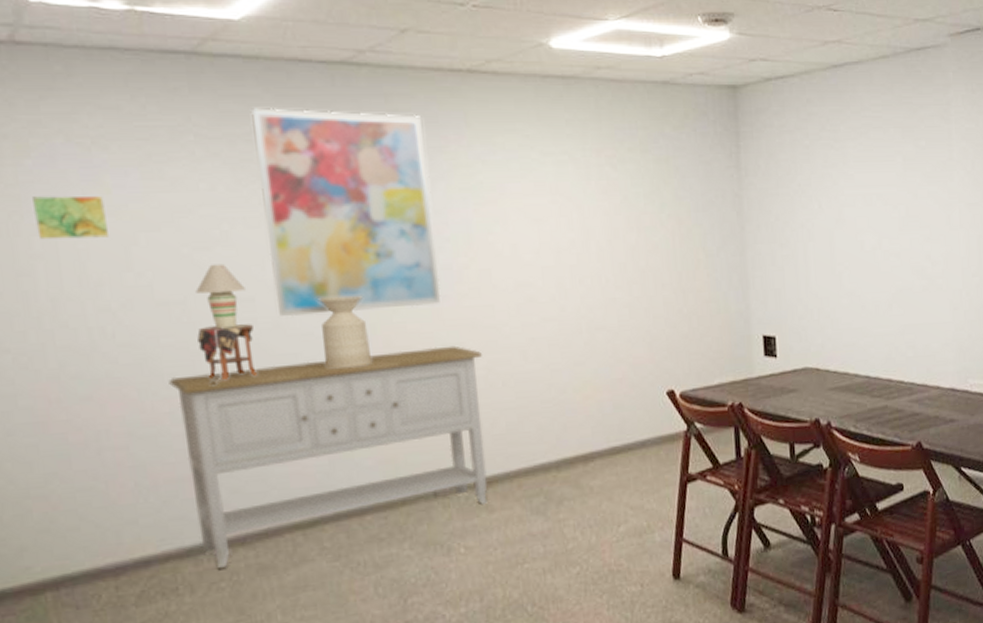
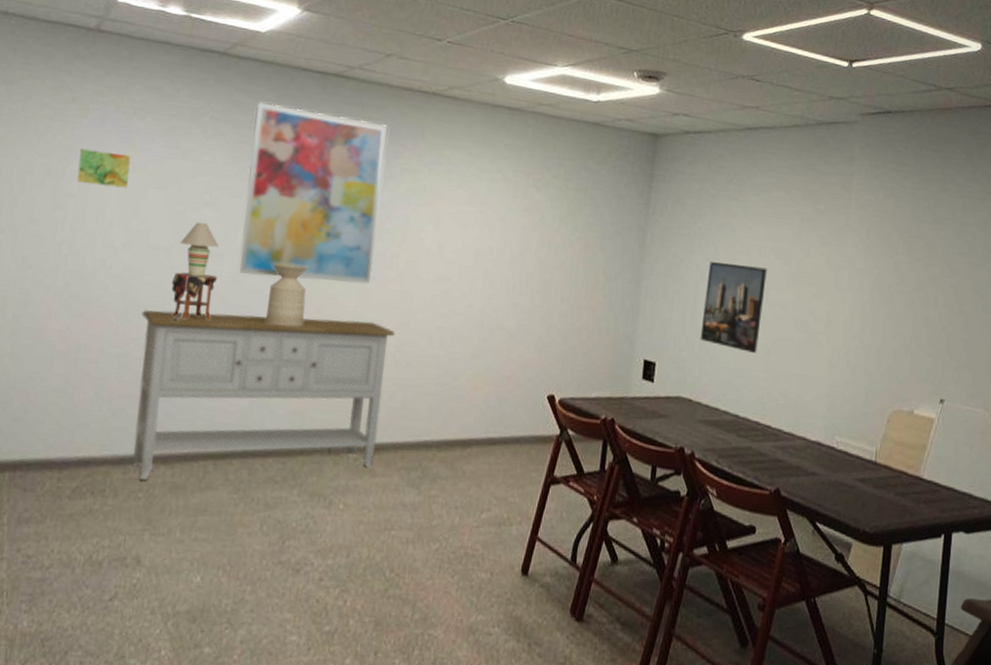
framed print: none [815,217,878,309] -> present [700,262,767,353]

